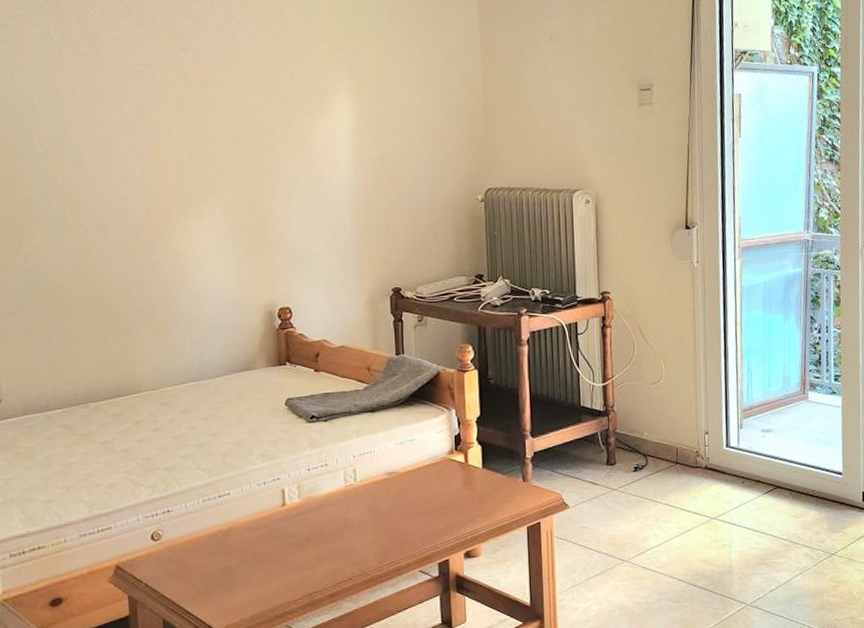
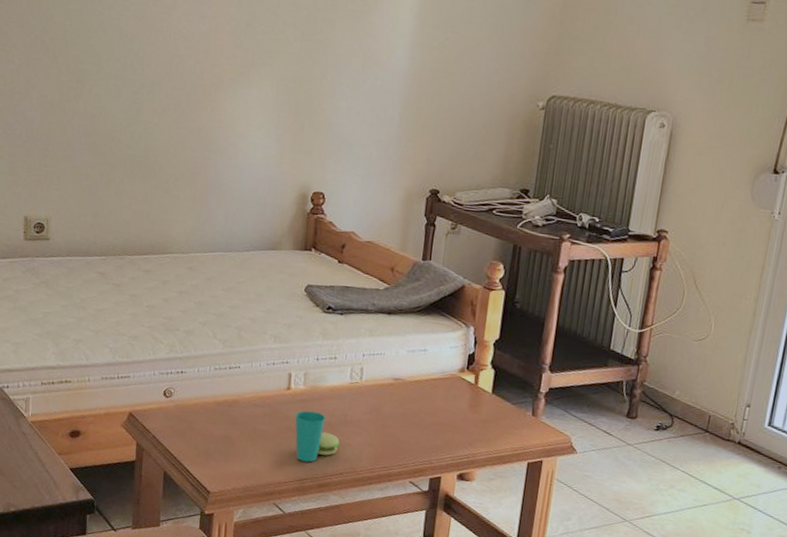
cup: none [294,522,345,575] -> present [294,410,340,463]

